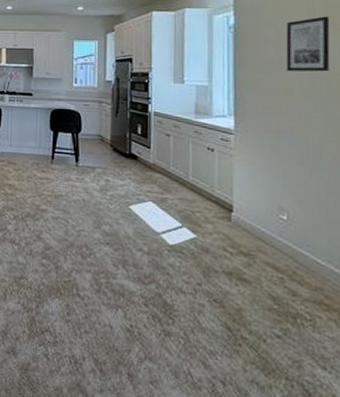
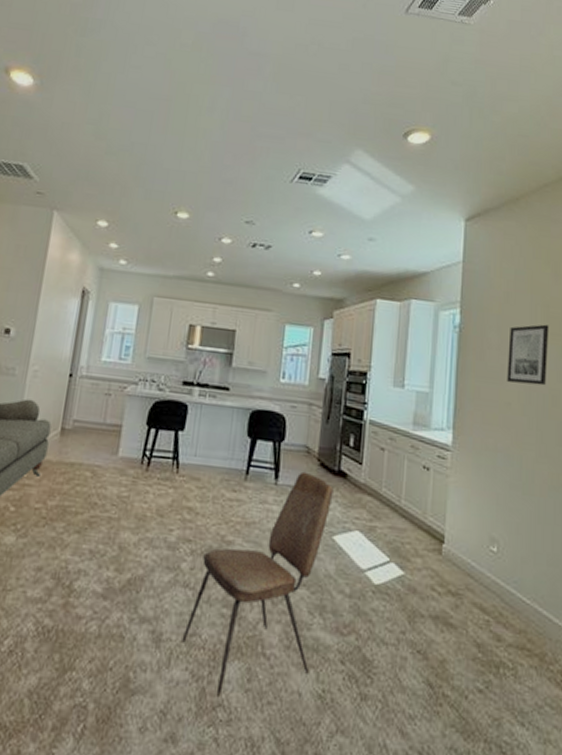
dining chair: none [13,155,126,325] -> present [181,471,334,698]

